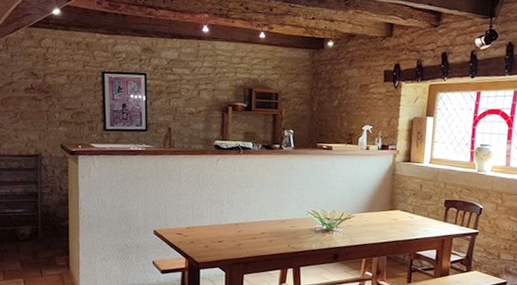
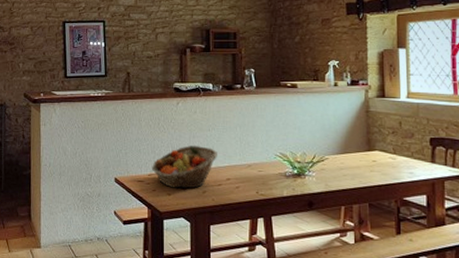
fruit basket: none [190,201,254,242] -> present [152,146,217,189]

